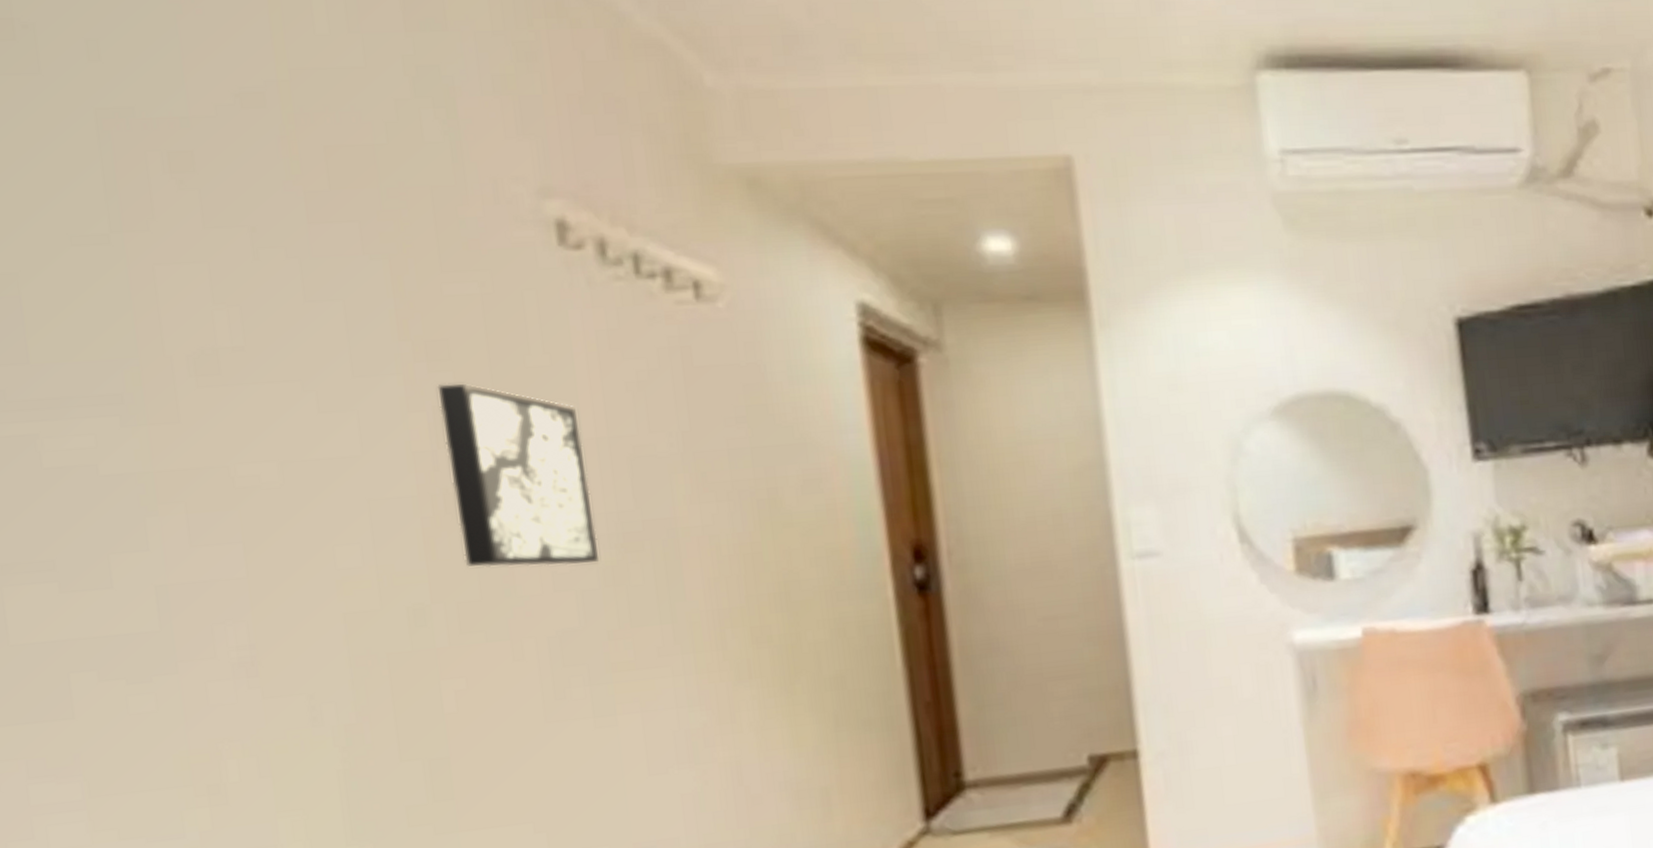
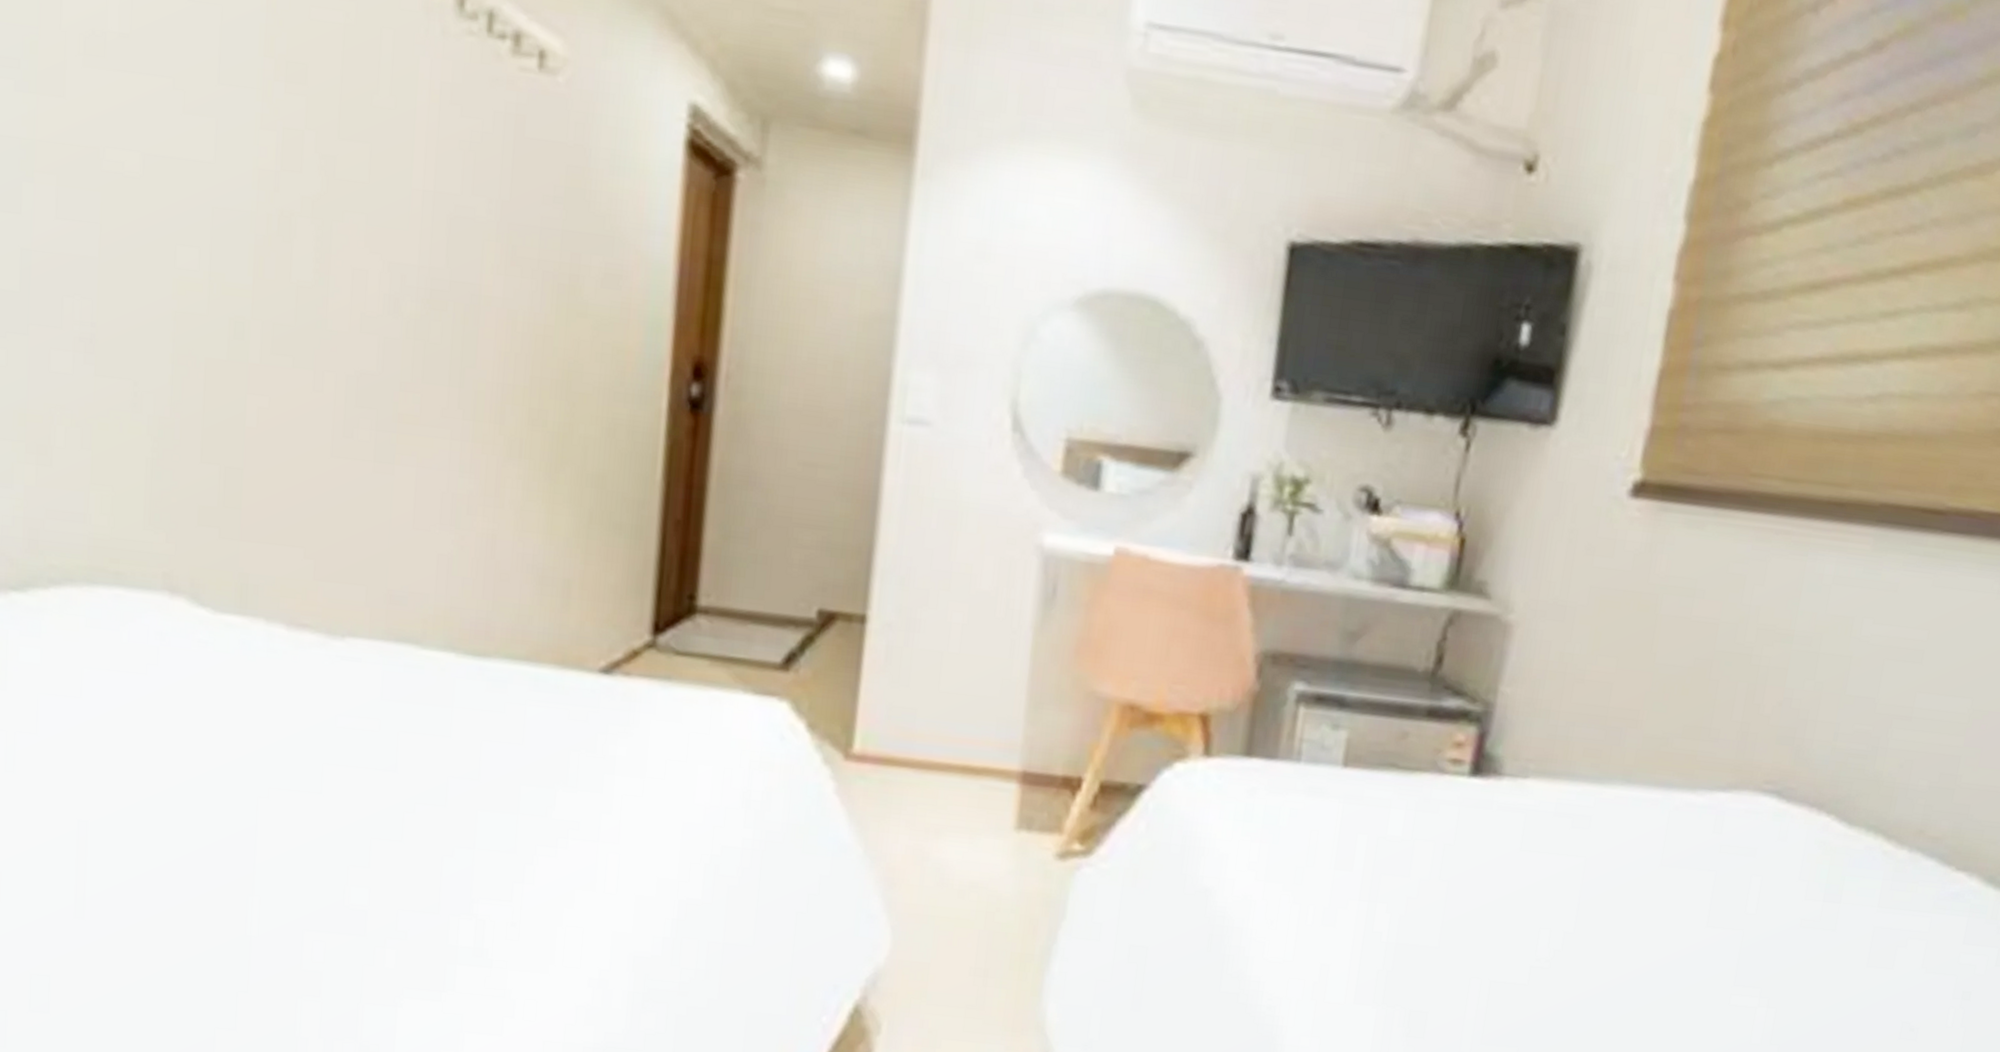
wall art: present [437,383,600,568] -> none [287,107,410,313]

